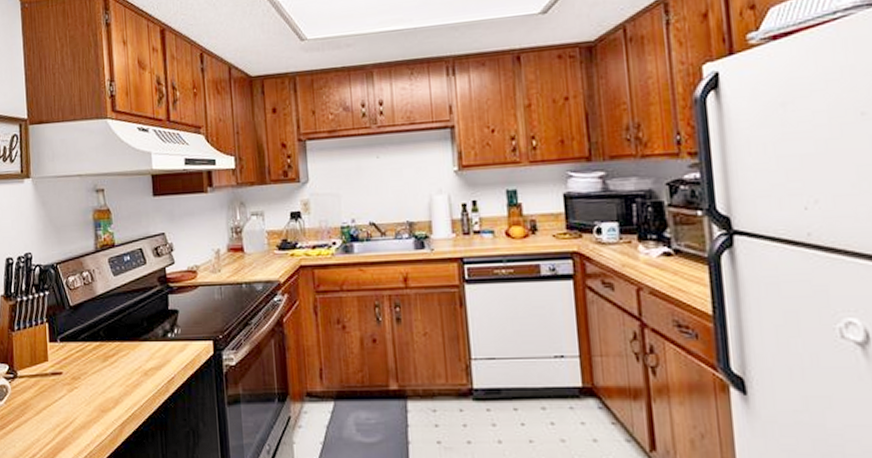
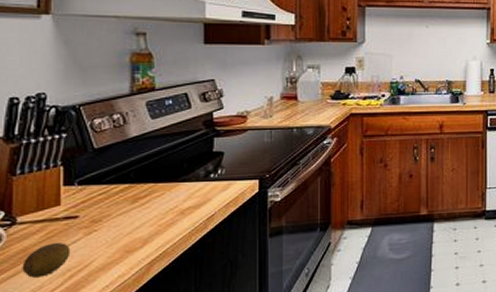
fruit: none [23,398,59,430] -> present [22,243,71,278]

